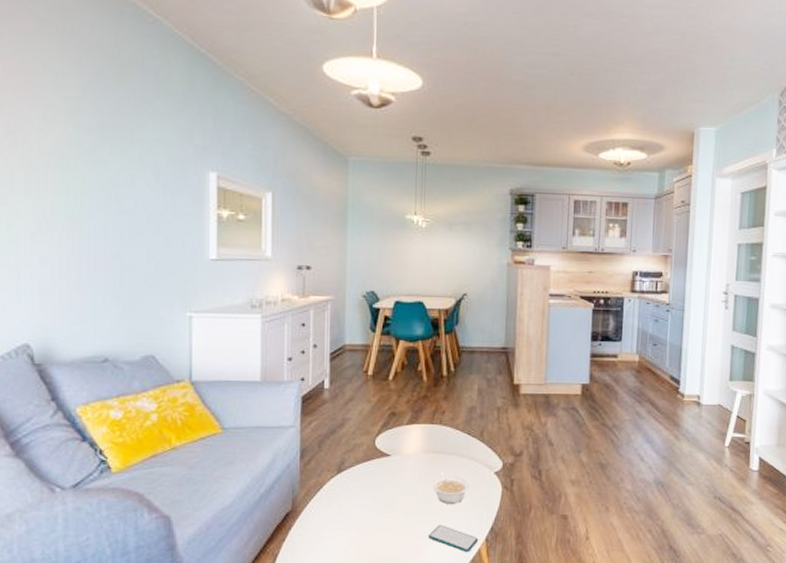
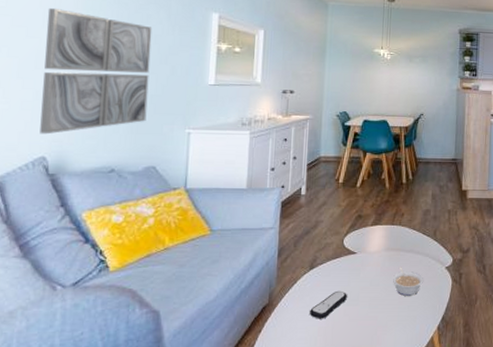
wall art: none [15,167,140,319] -> present [40,7,152,135]
remote control: none [339,497,381,528] -> present [310,290,347,319]
smartphone: present [428,525,479,553] -> none [387,315,432,340]

